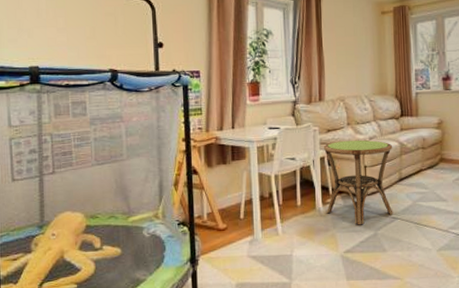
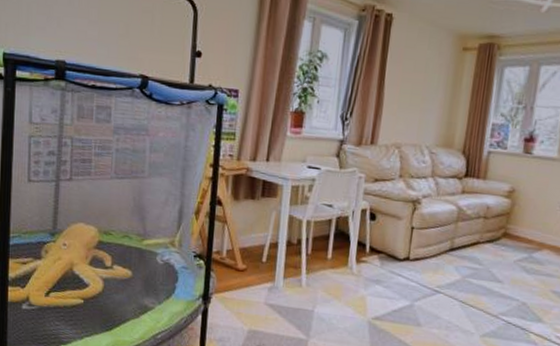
side table: present [323,139,393,225] -> none [359,194,449,292]

